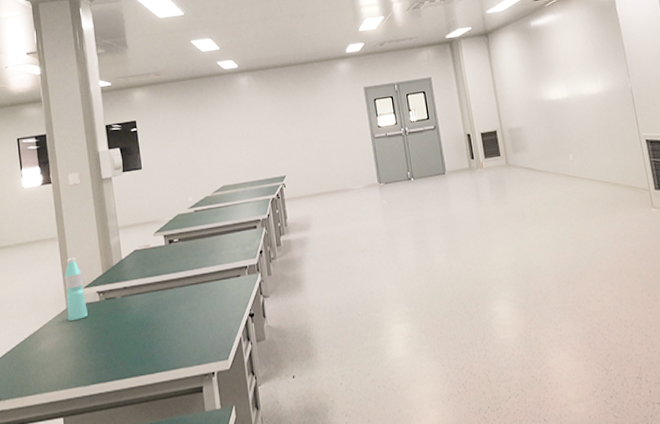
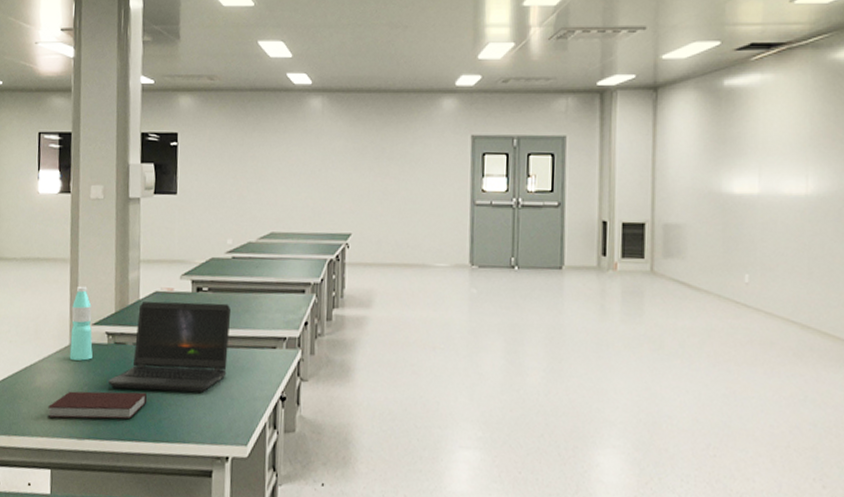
notebook: none [54,334,140,374] -> present [47,391,148,420]
laptop computer: none [104,248,203,337] -> present [108,301,232,392]

